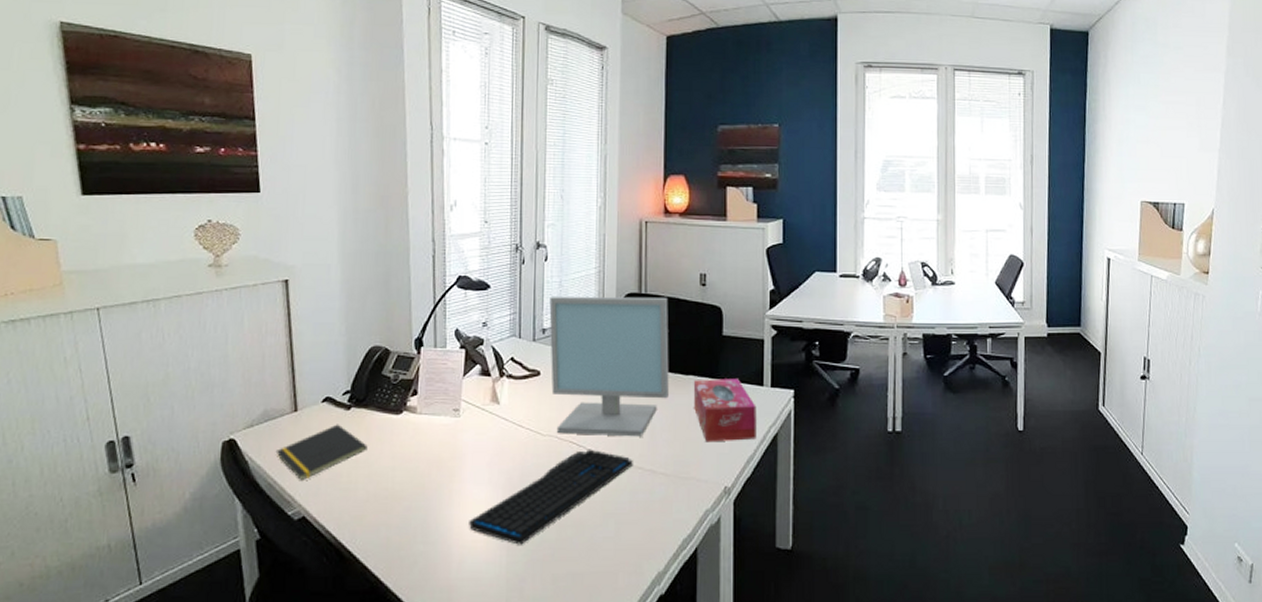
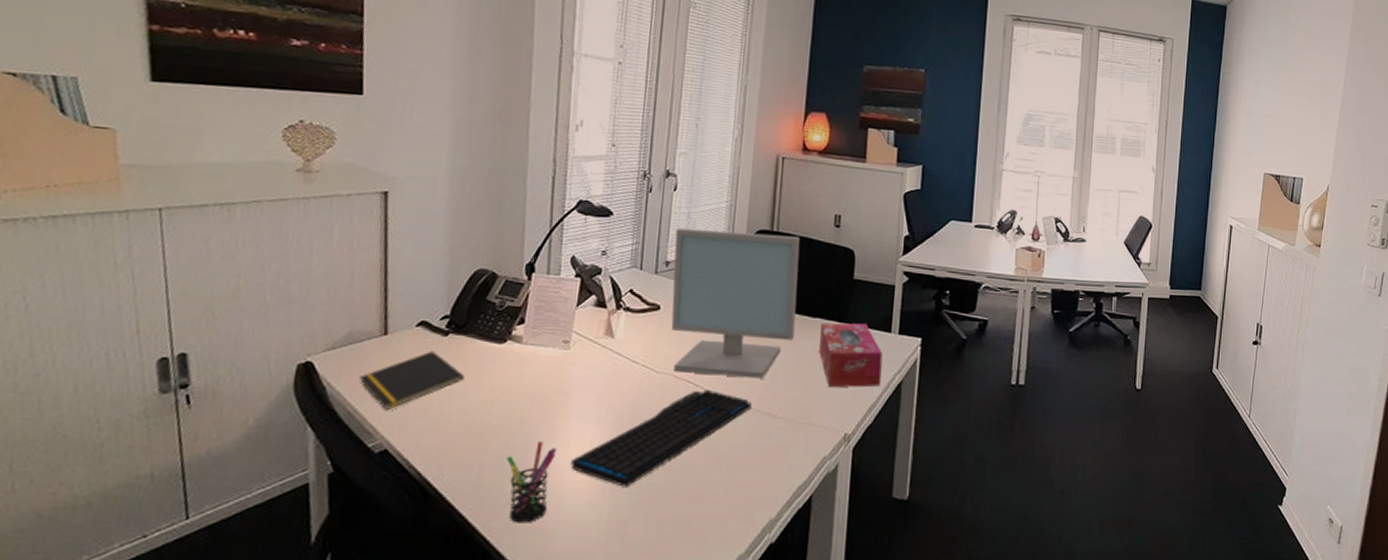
pen holder: none [410,503,456,581] -> present [506,440,558,523]

